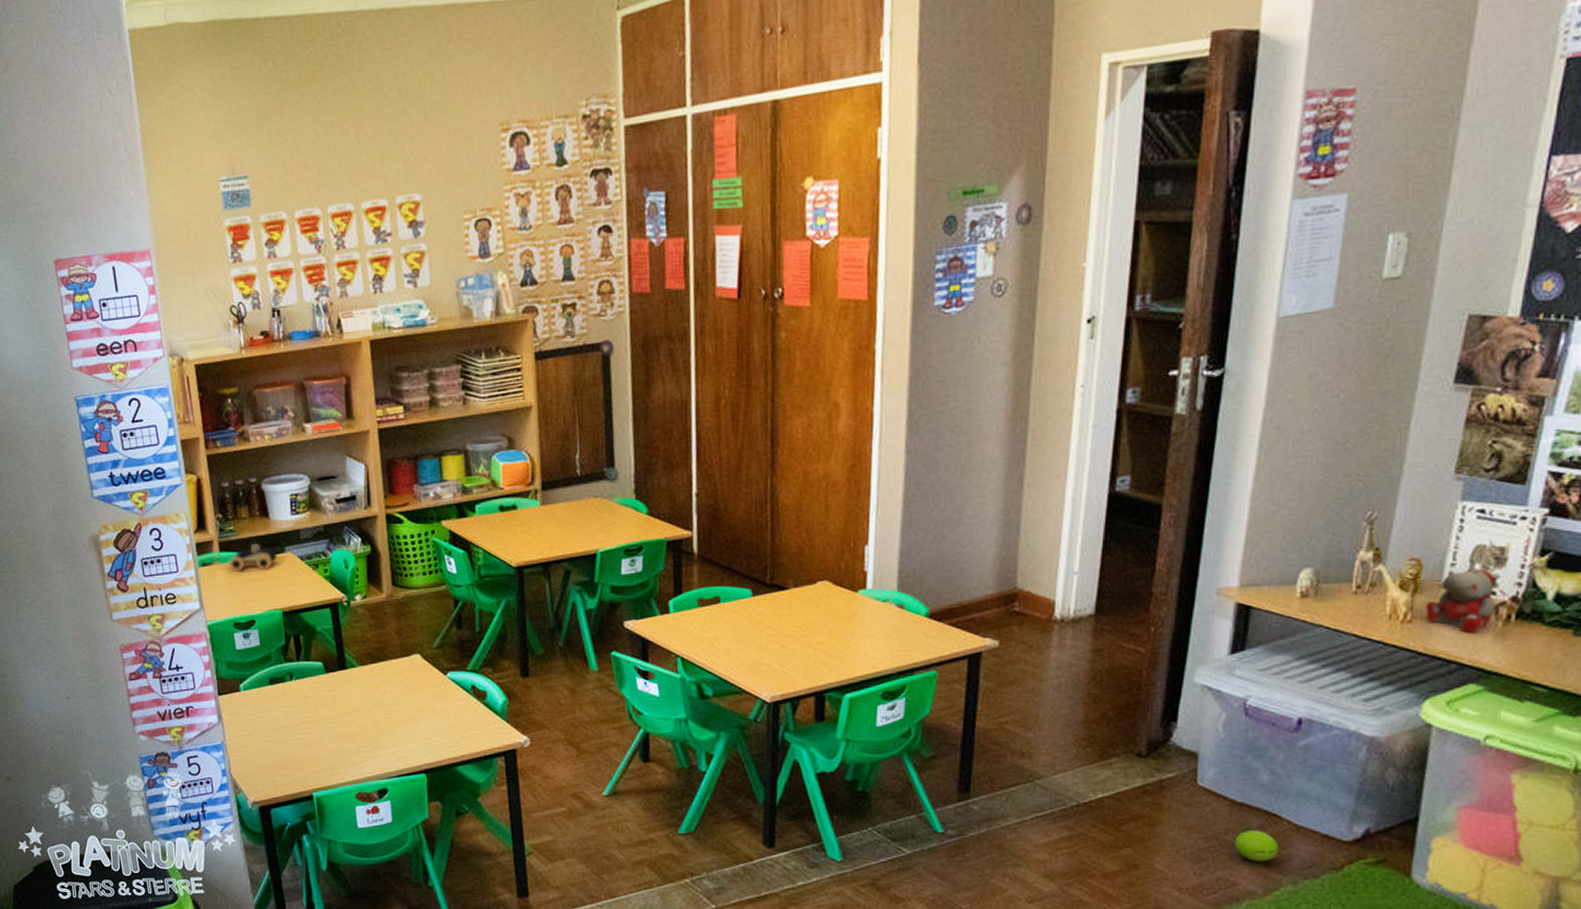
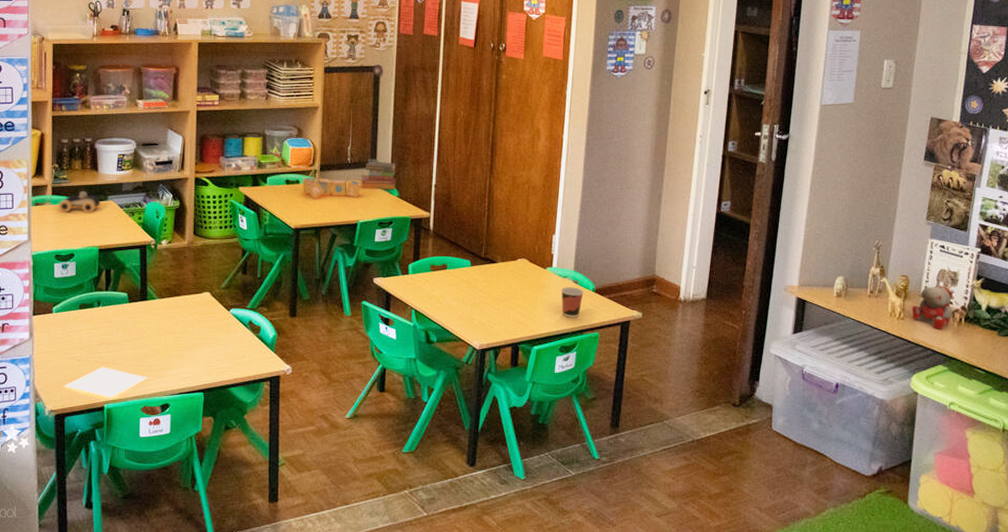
paper sheet: none [265,749,358,785] -> present [64,367,147,398]
toy blocks: none [521,497,599,528] -> present [303,177,362,199]
books: none [595,469,644,509] -> present [360,161,396,189]
cup: none [880,613,913,654] -> present [561,287,584,318]
toy ball: present [1235,830,1279,862] -> none [797,465,825,490]

